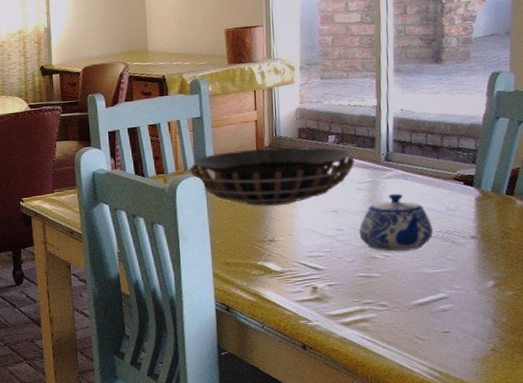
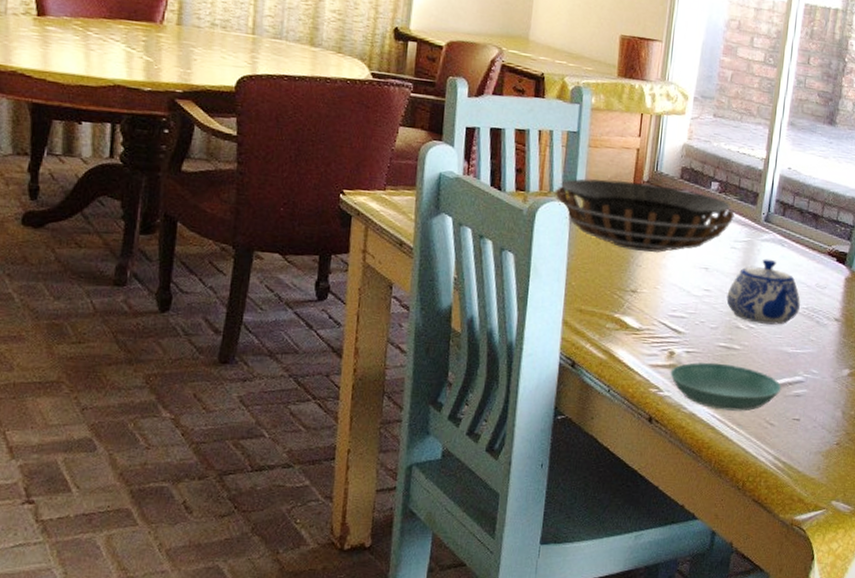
saucer: none [316,291,427,332] -> present [670,362,782,411]

